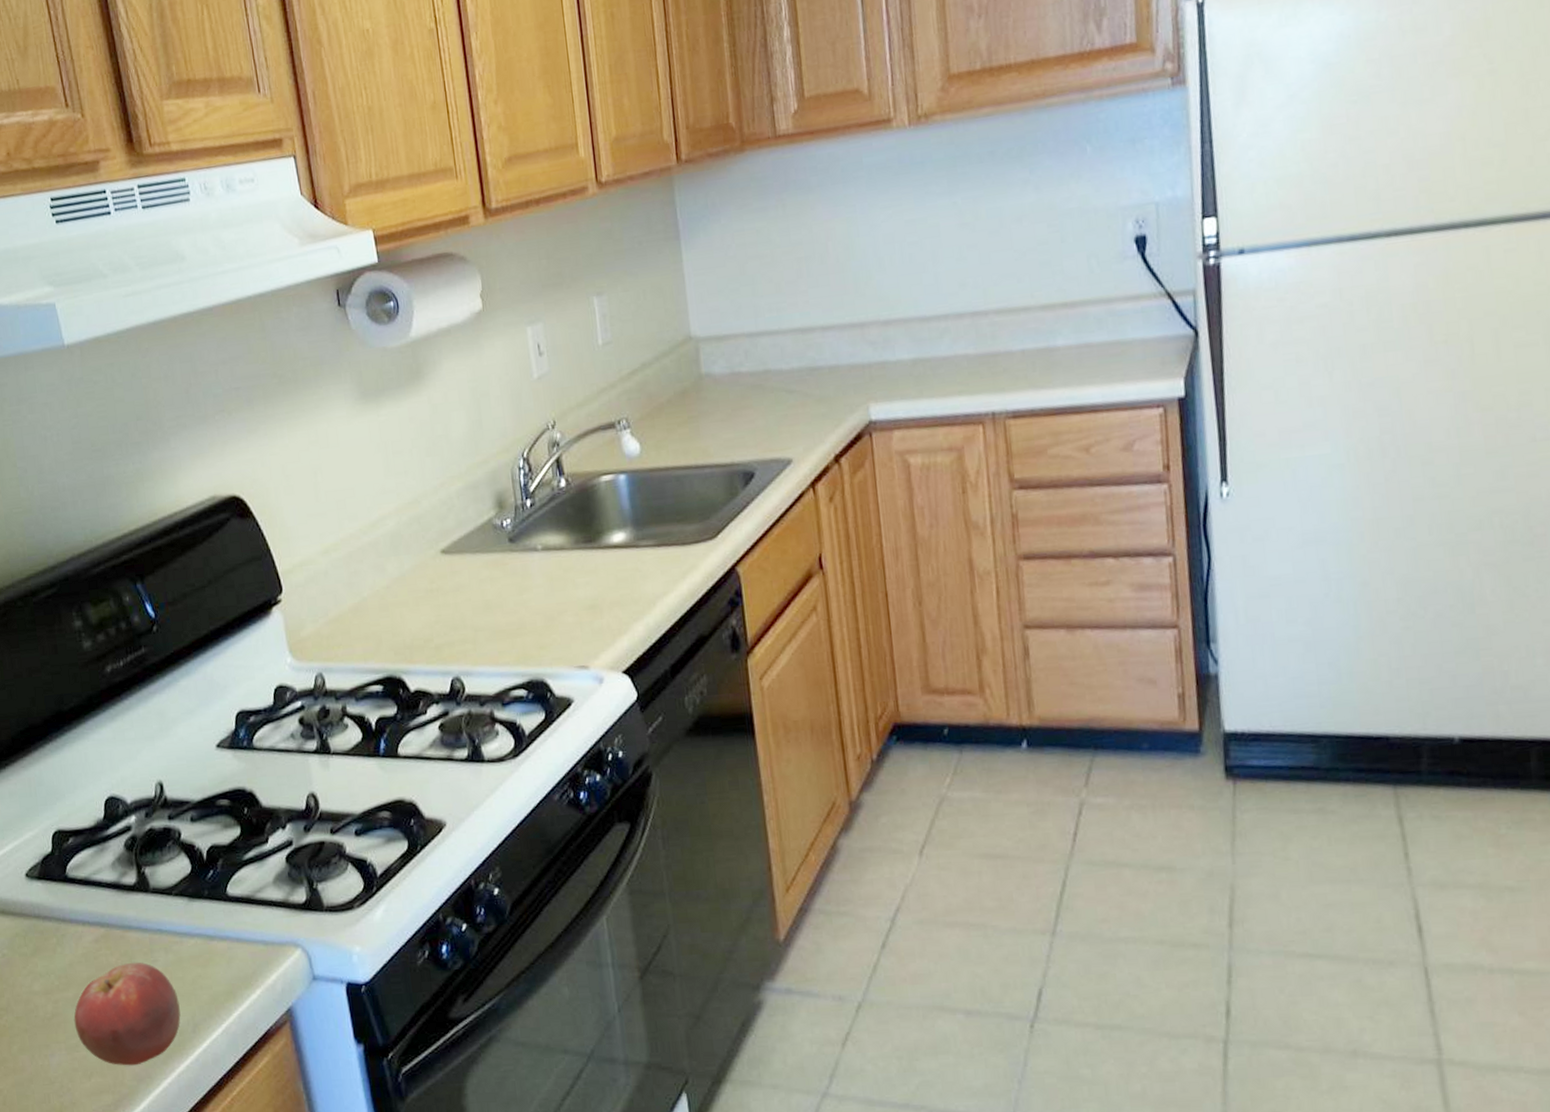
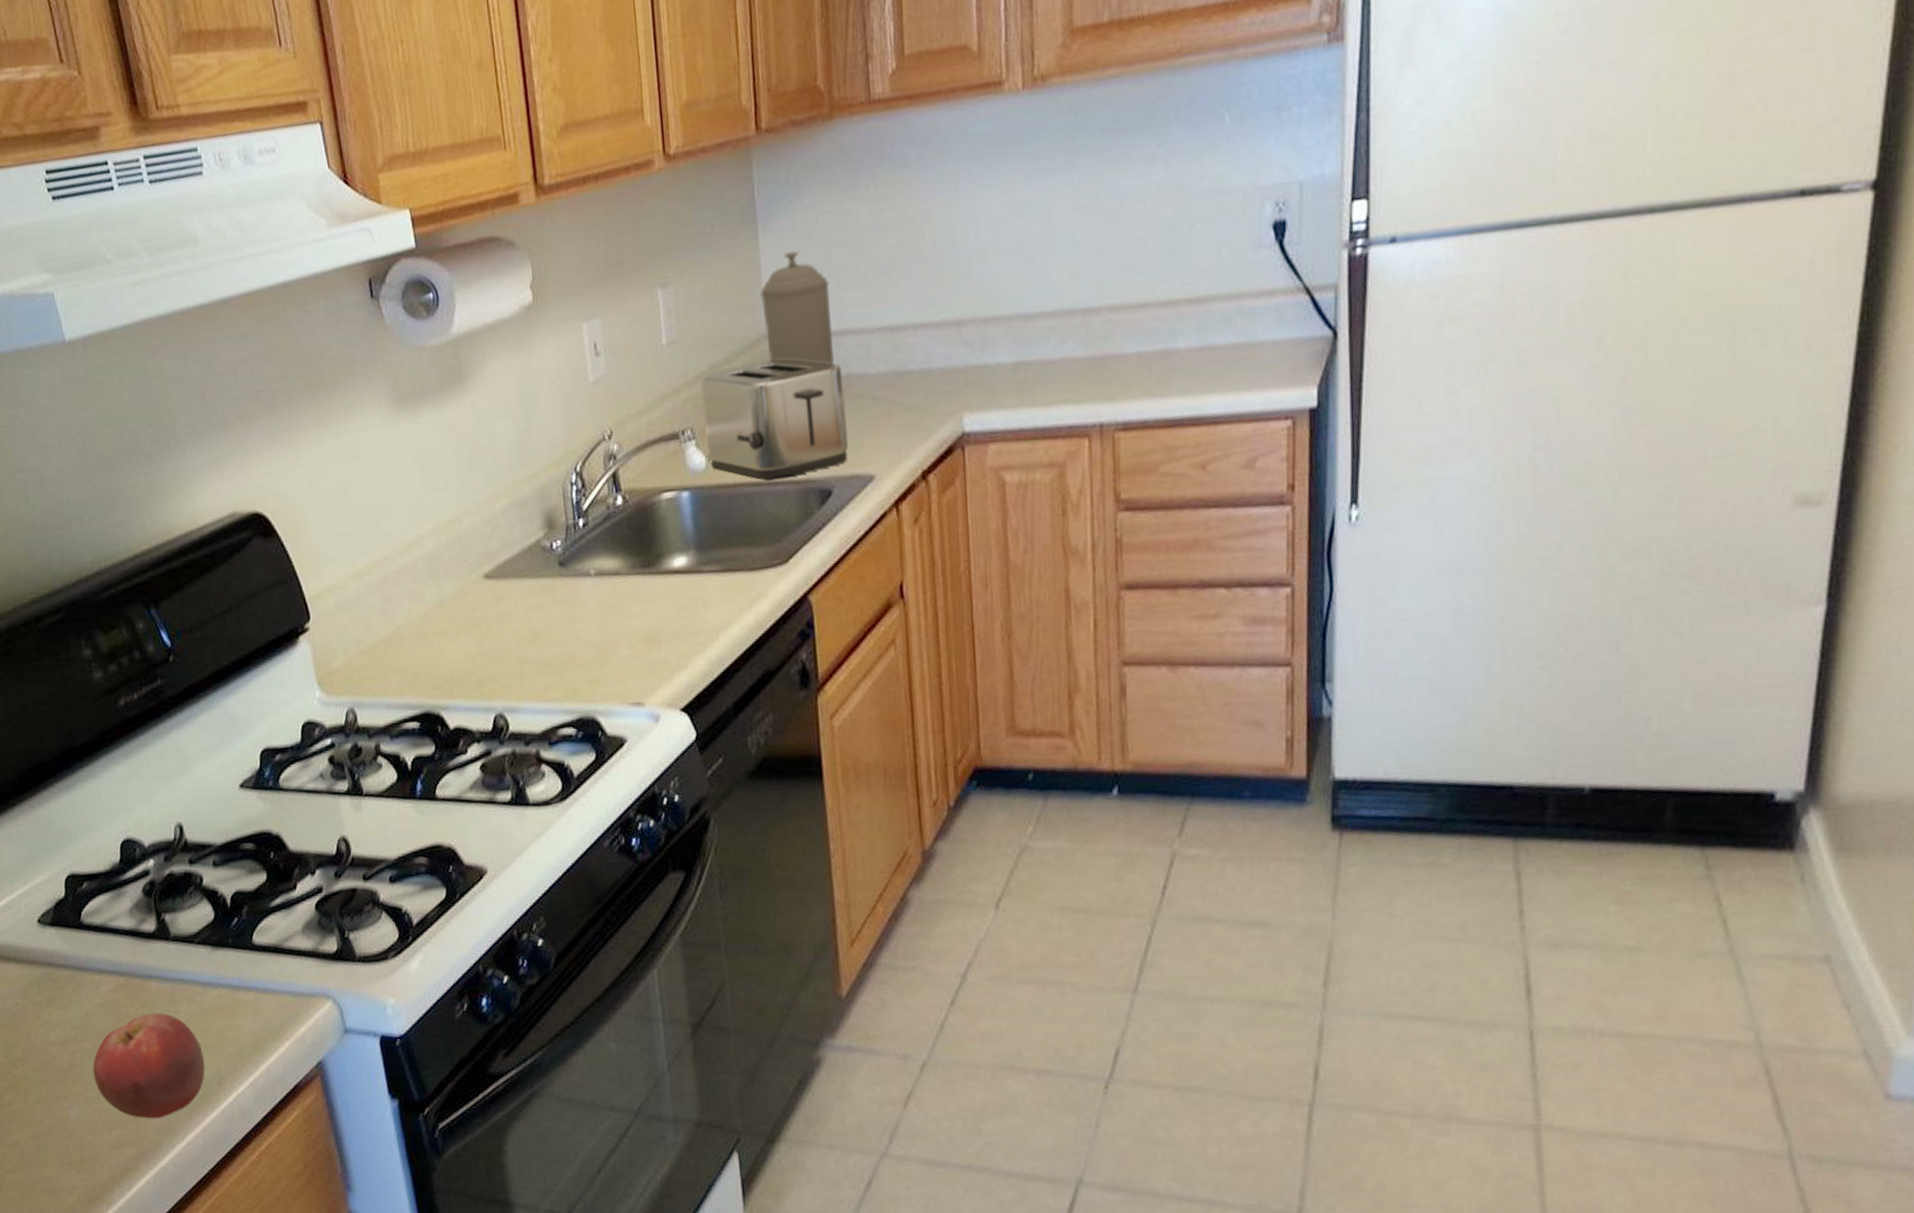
toaster: none [633,356,768,466] -> present [700,358,848,482]
canister: none [684,263,752,362] -> present [759,250,834,365]

